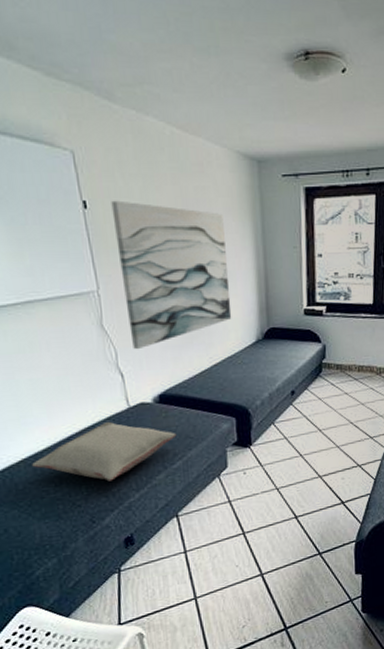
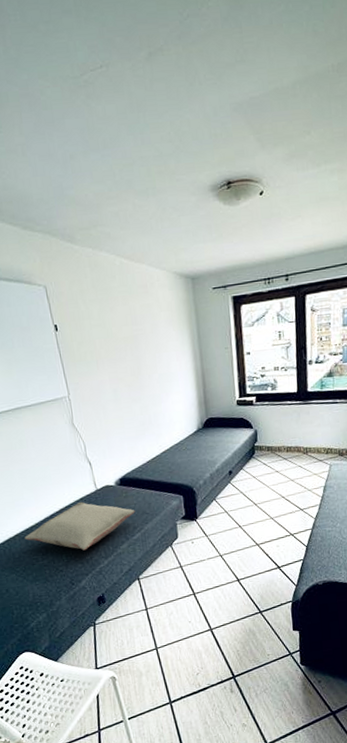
wall art: present [111,200,232,350] -> none [76,322,176,443]

